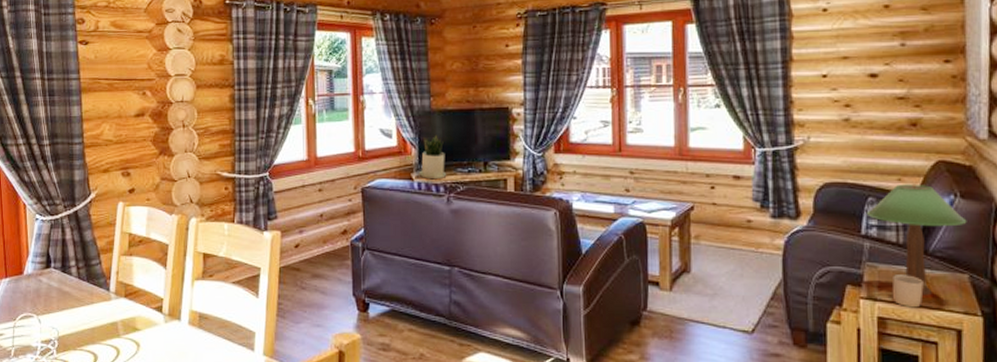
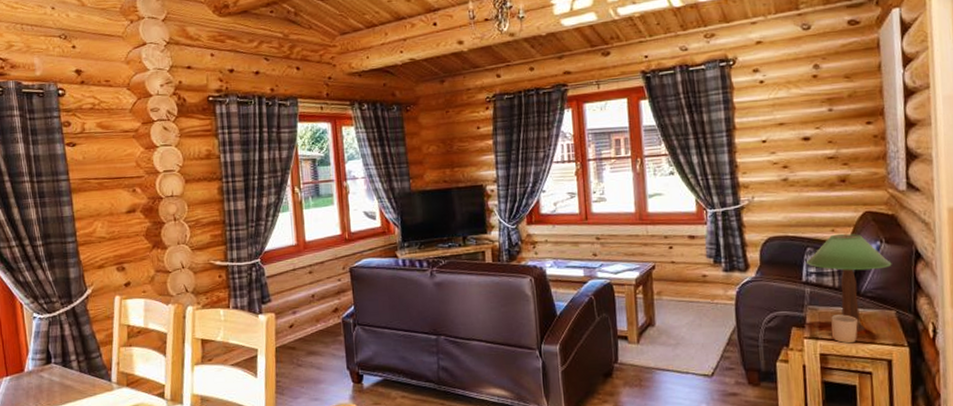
planter: present [419,135,447,180] -> none [402,214,429,256]

